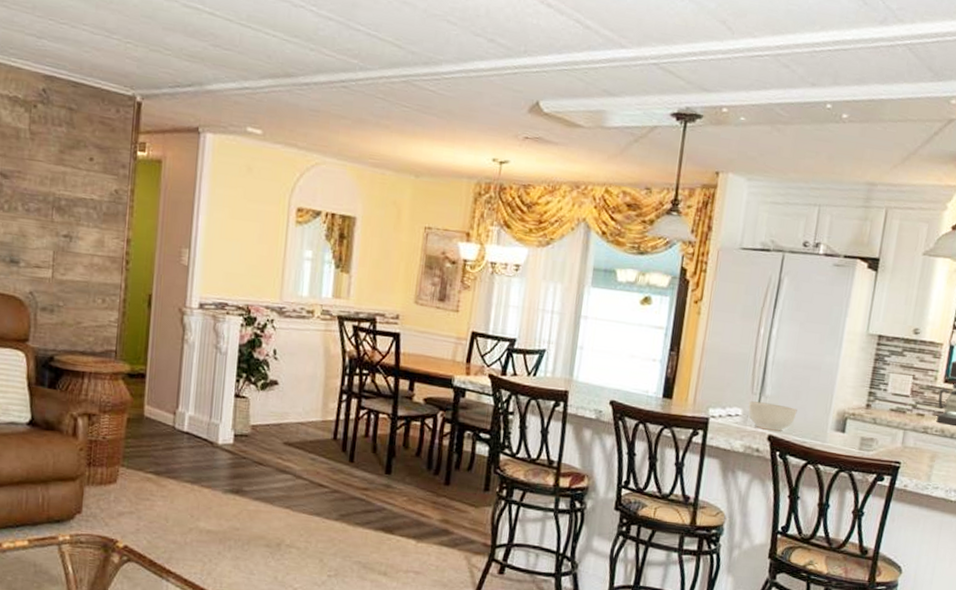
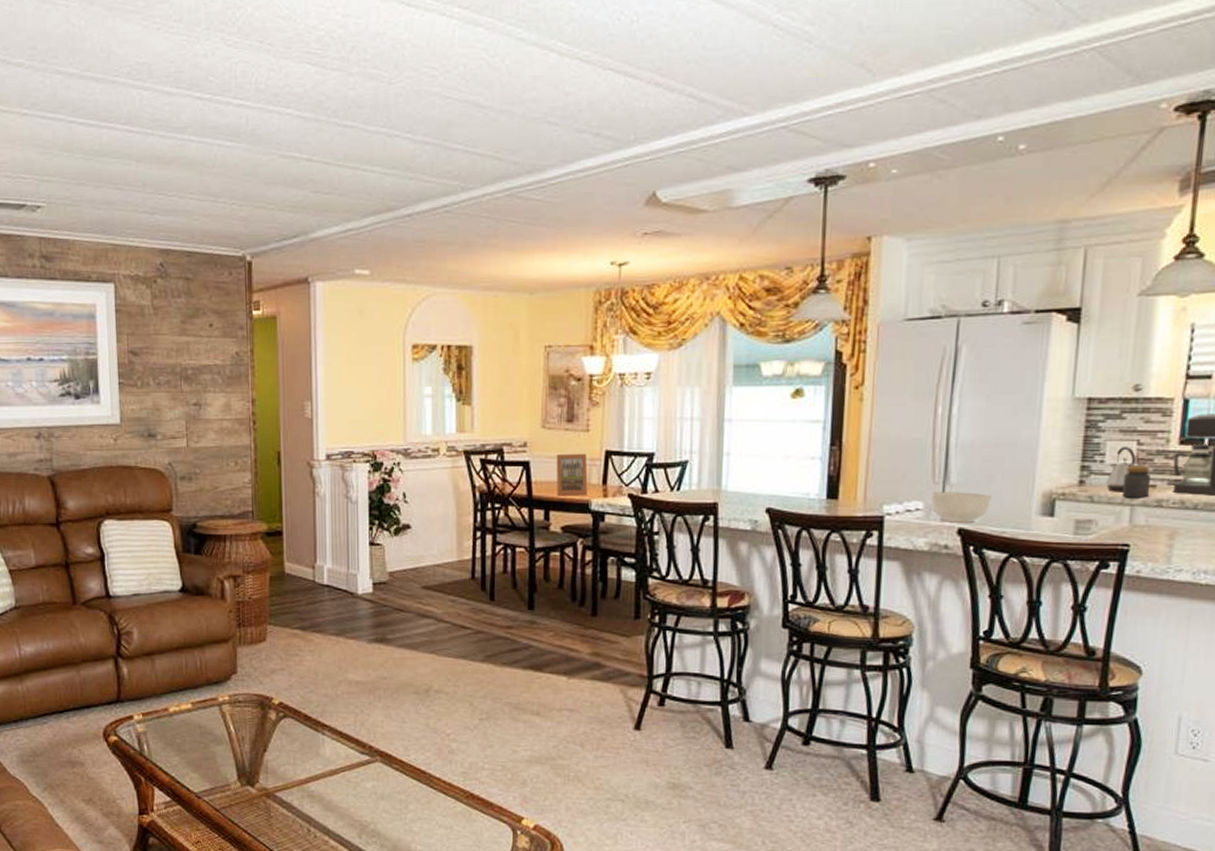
picture frame: none [422,330,455,372] -> present [556,453,588,496]
kettle: none [887,379,911,418] -> present [1106,447,1137,492]
jar: none [899,396,921,425] -> present [1122,465,1150,498]

